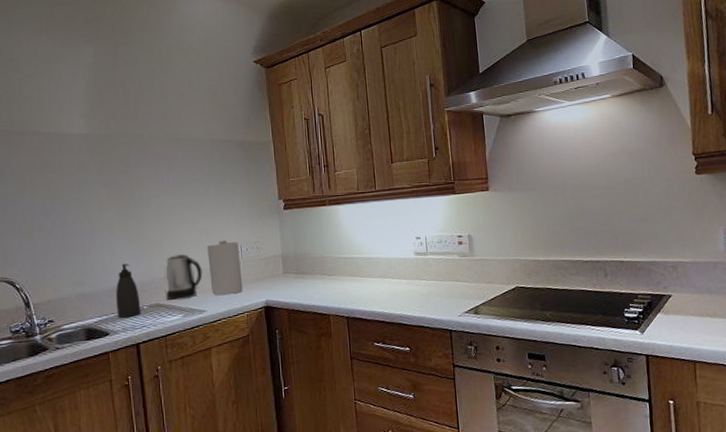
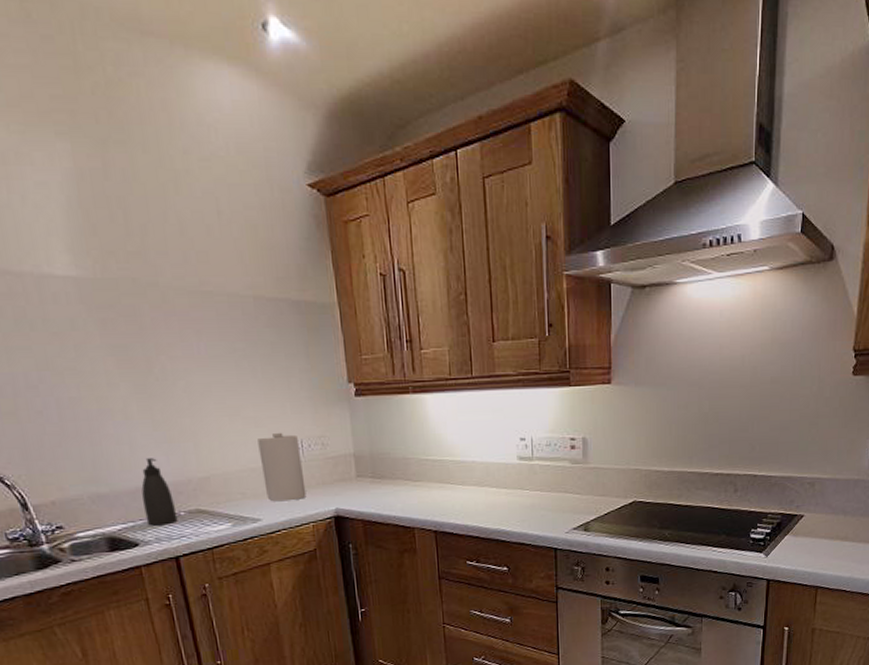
kettle: present [164,253,203,300] -> none [202,448,254,505]

